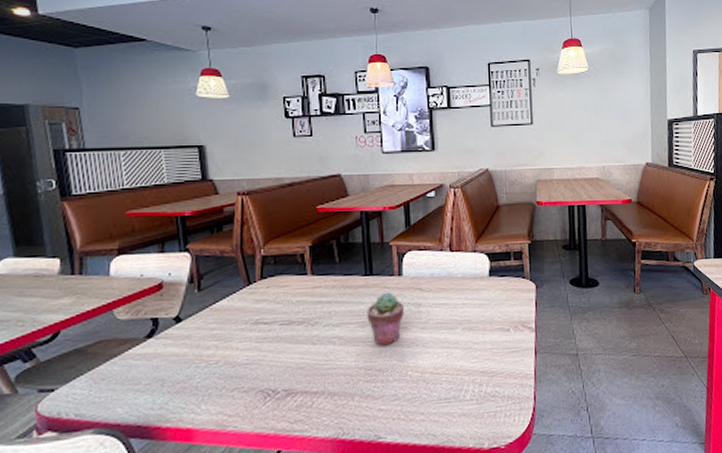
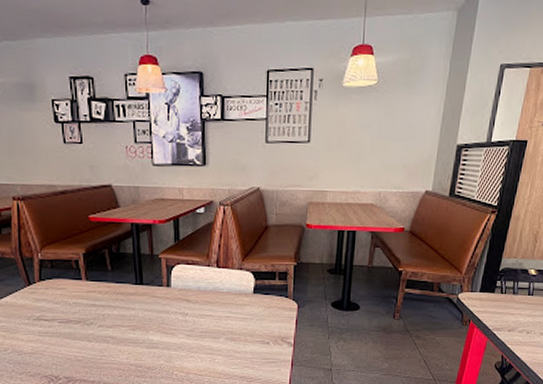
potted succulent: present [367,291,405,346] -> none [137,300,173,348]

